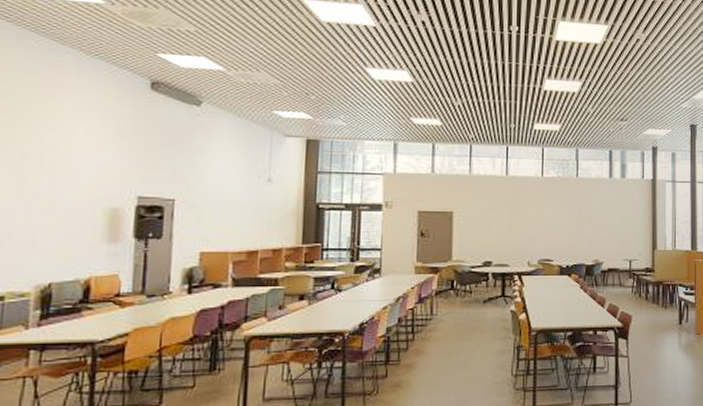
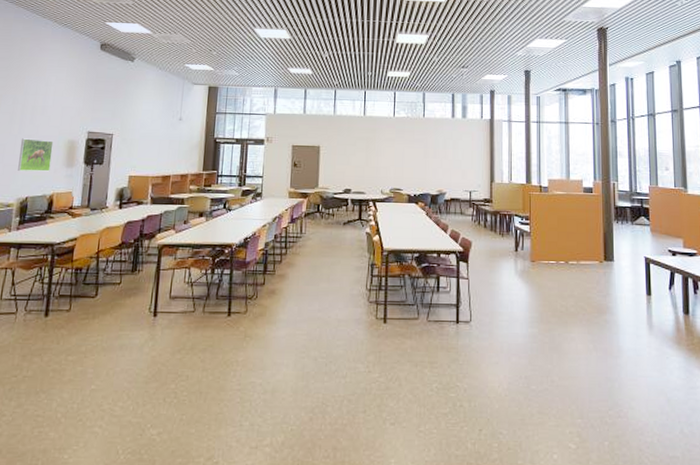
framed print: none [34,206,87,249] -> present [18,138,54,172]

